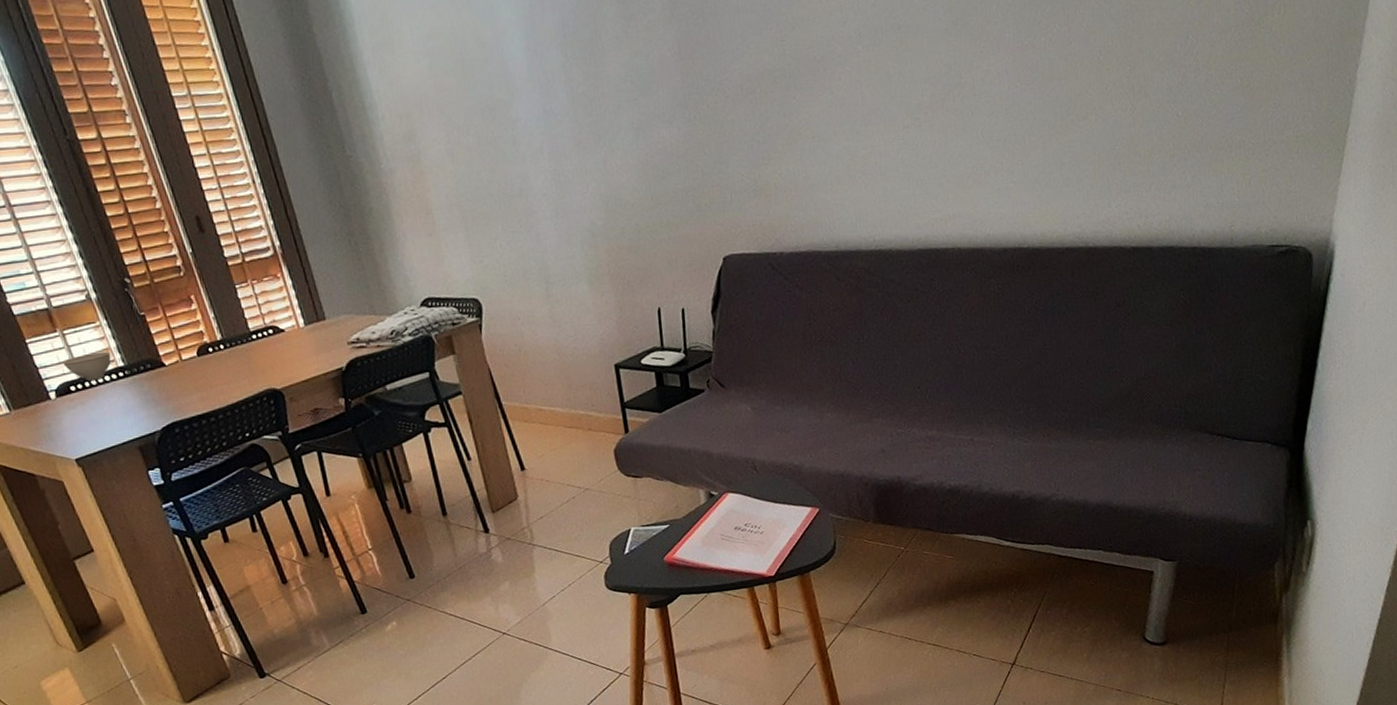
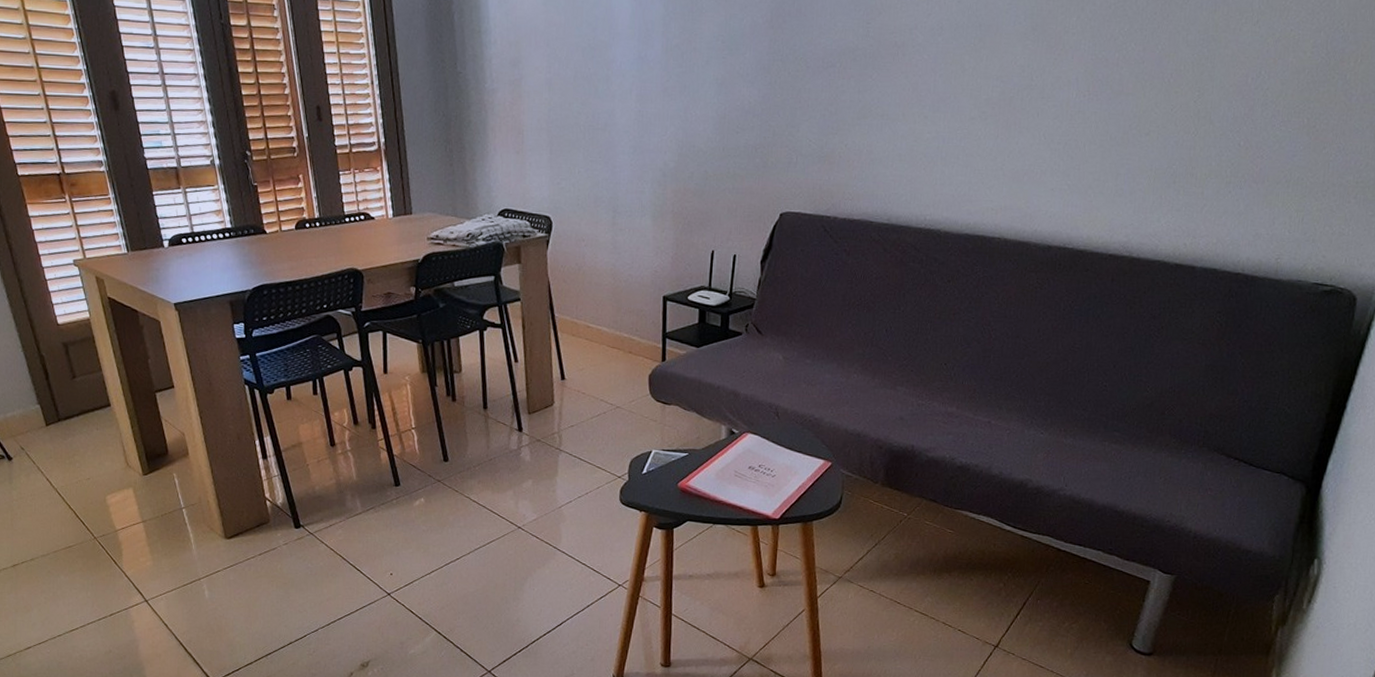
bowl: present [62,351,112,382] -> none [180,212,222,237]

